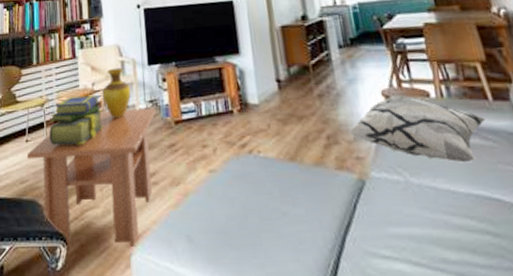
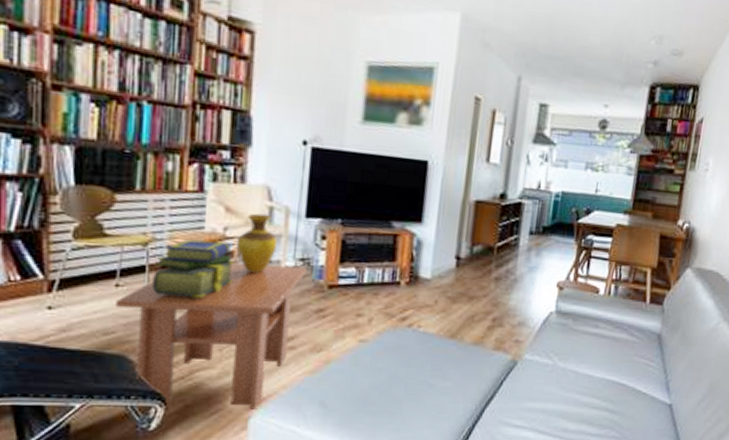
decorative pillow: present [348,97,486,163] -> none [514,290,638,353]

